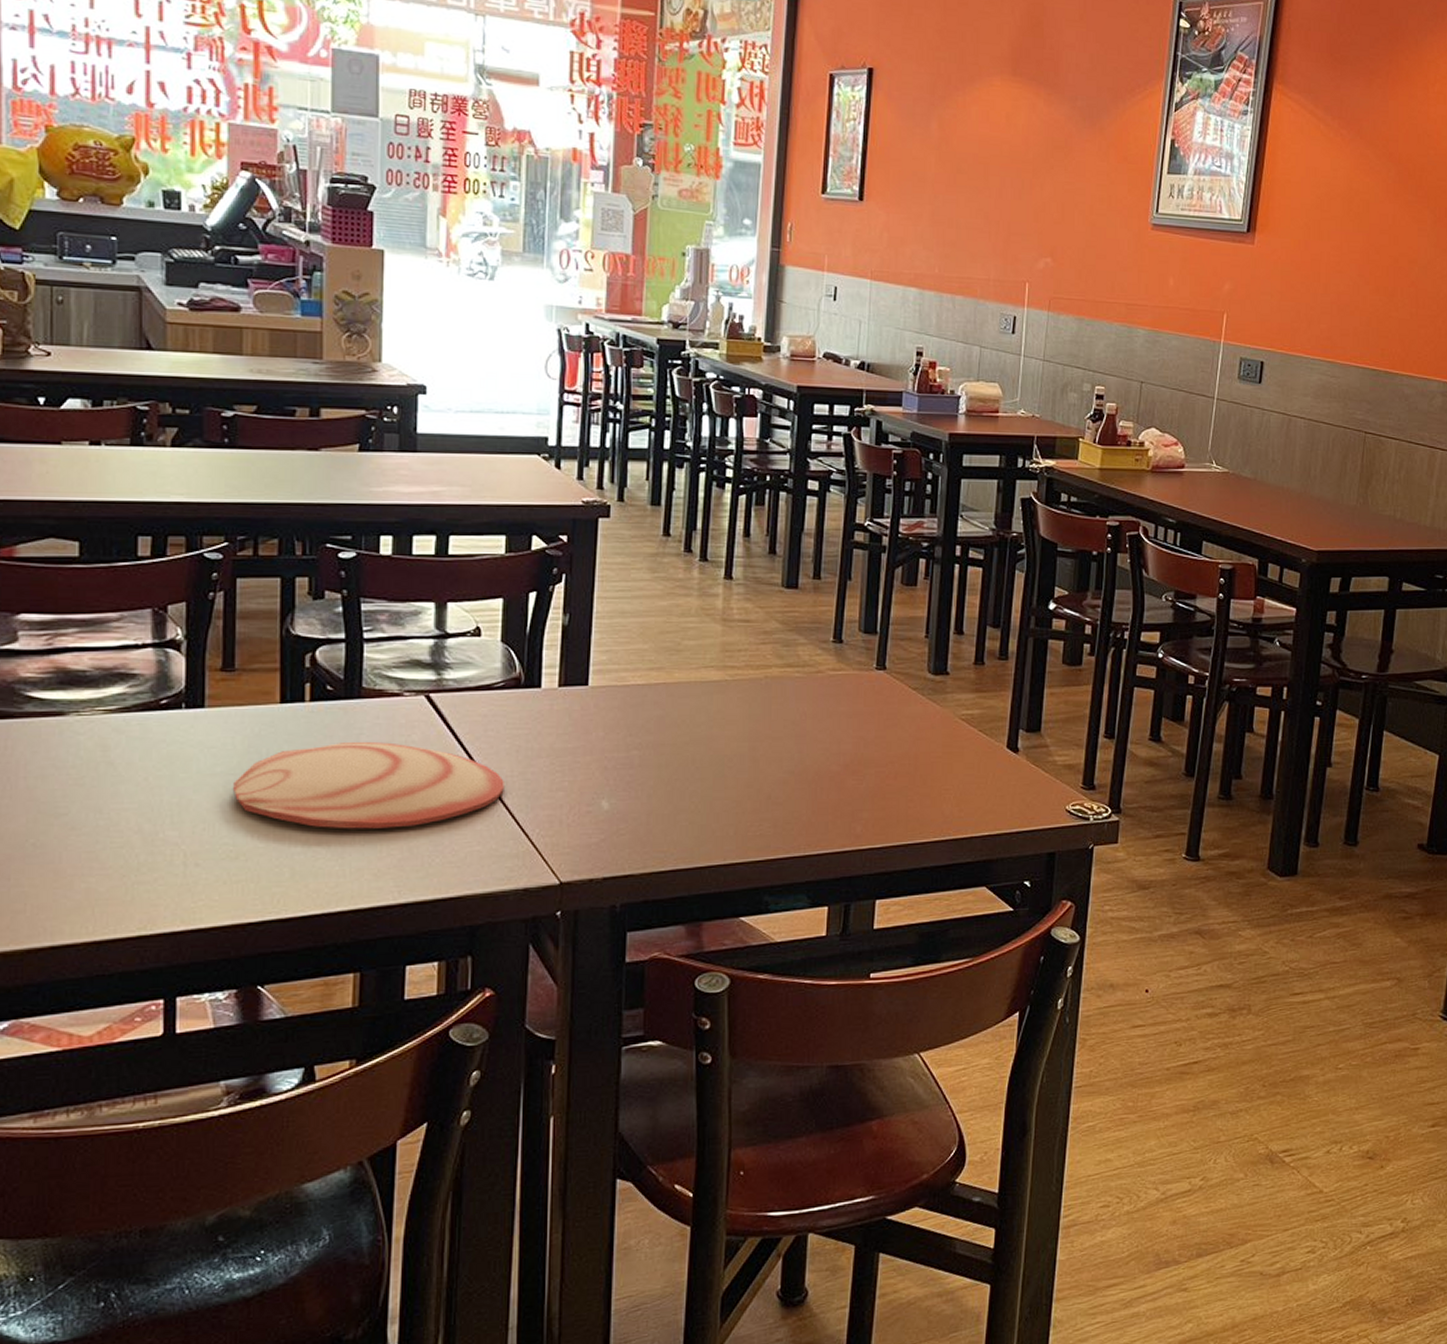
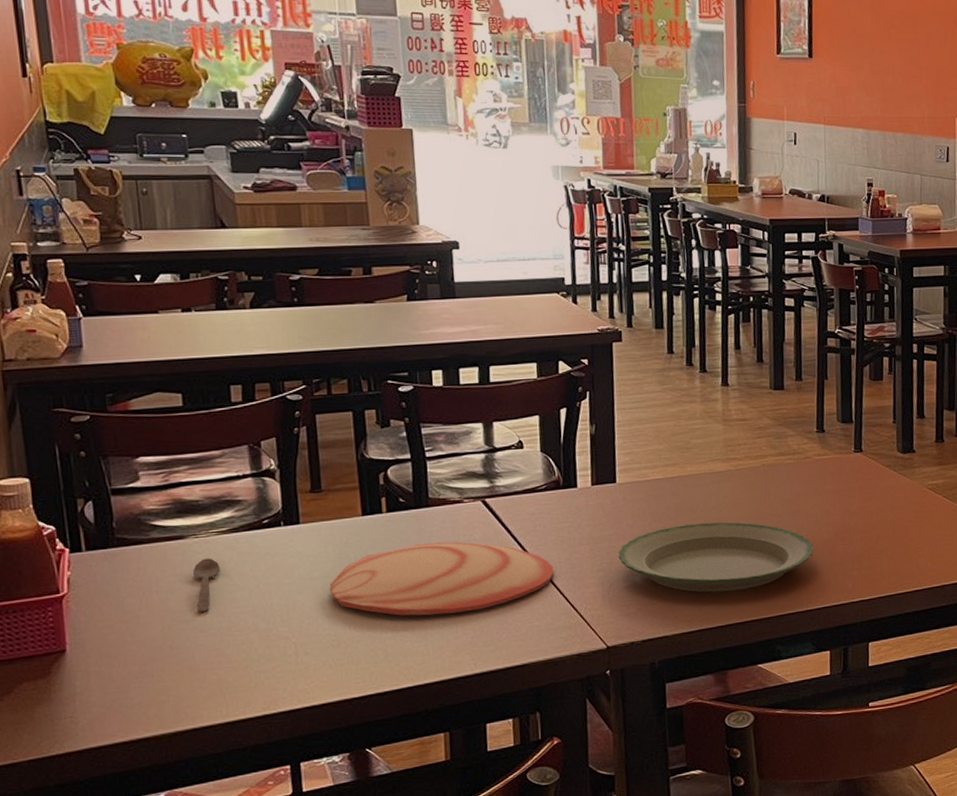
spoon: none [70,741,104,807] -> present [193,558,221,613]
plate: none [583,742,819,827] -> present [618,522,814,593]

